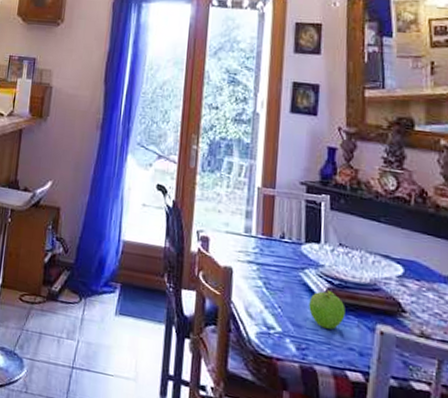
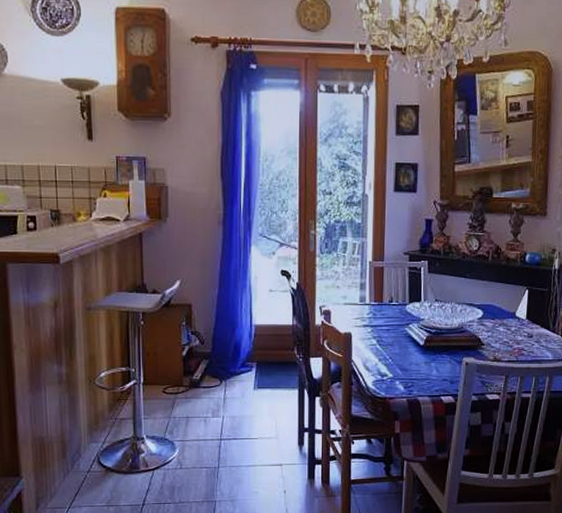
fruit: present [309,289,345,330] -> none [413,337,440,368]

